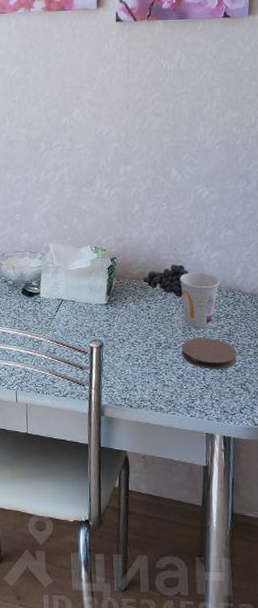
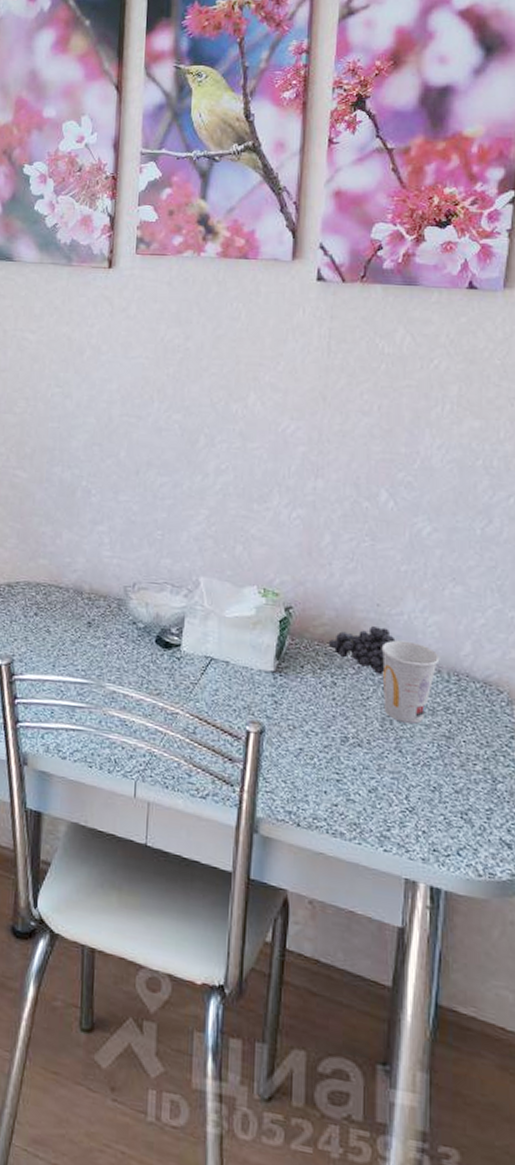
coaster: present [182,337,237,369] -> none [377,735,458,787]

